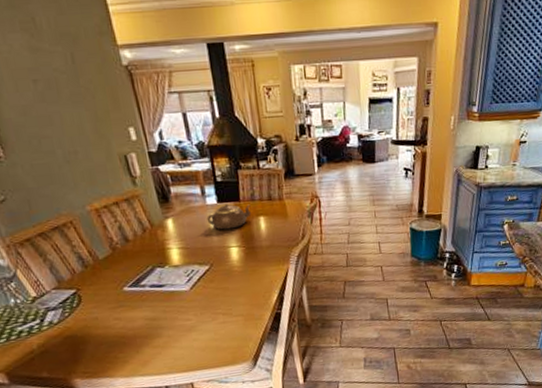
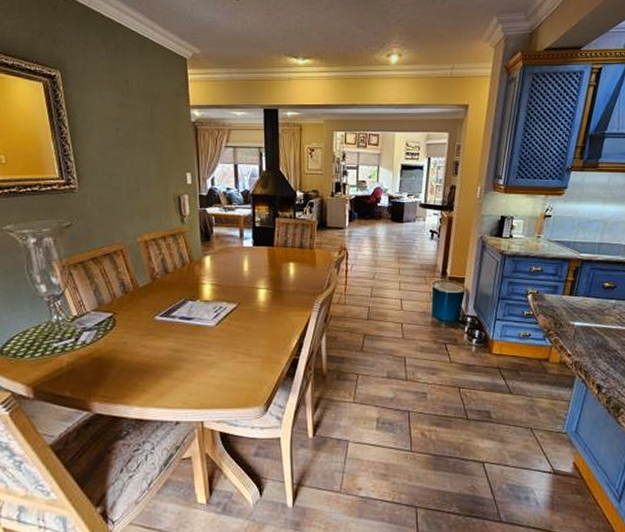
teapot: present [206,204,252,230] -> none [241,248,283,272]

